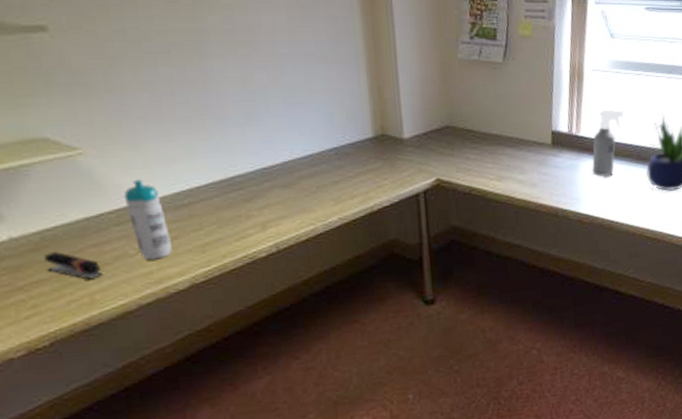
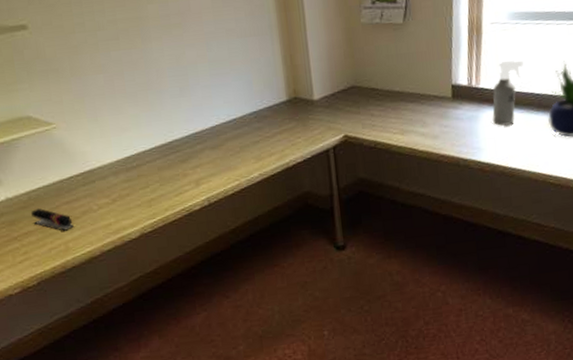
water bottle: present [123,179,172,260] -> none [87,146,125,214]

